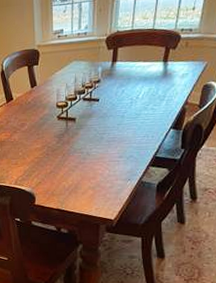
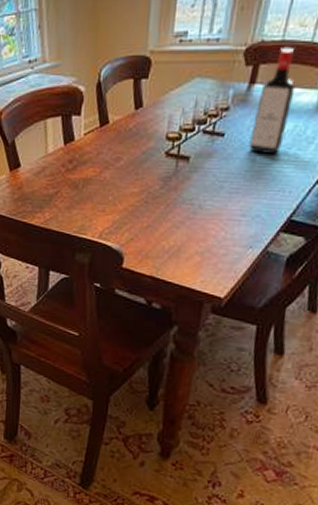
liquor bottle: none [118,34,146,112] -> present [249,46,296,155]

